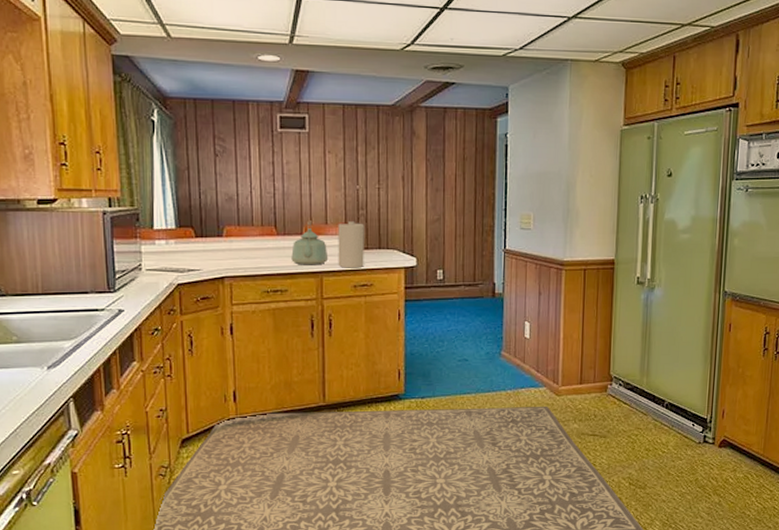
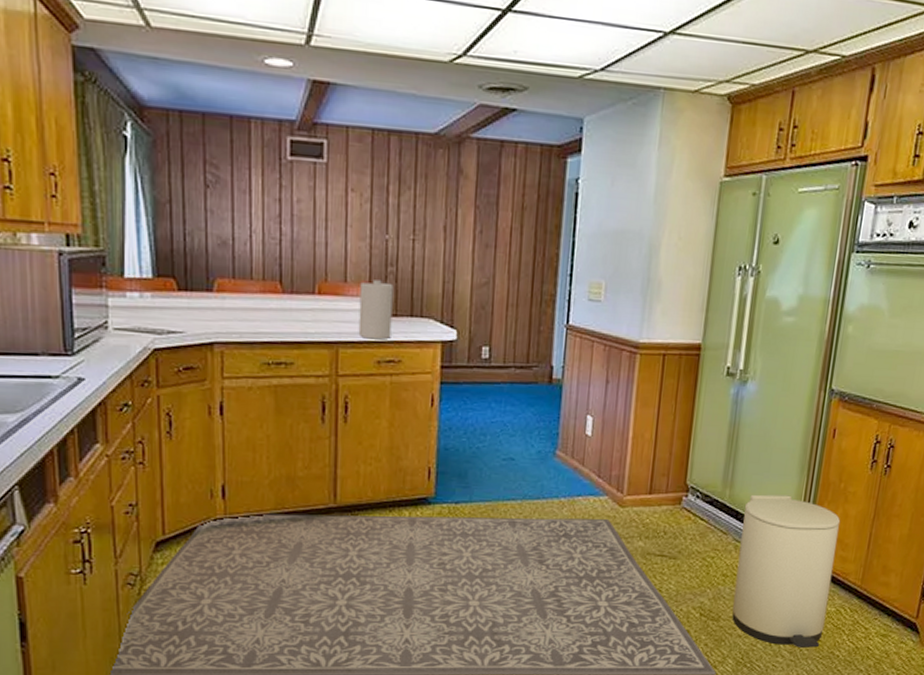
kettle: present [291,220,329,265] -> none [300,276,347,334]
pedal bin: none [656,380,742,509] -> present [732,494,841,648]

